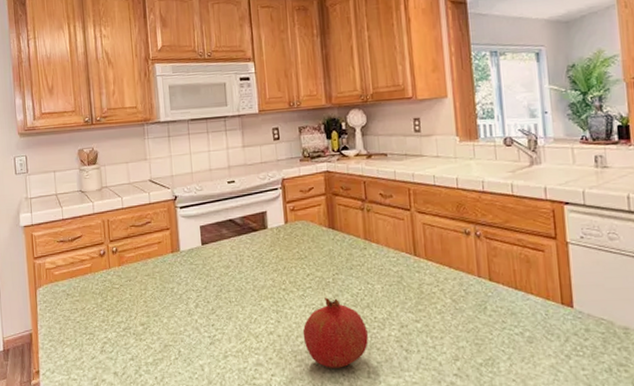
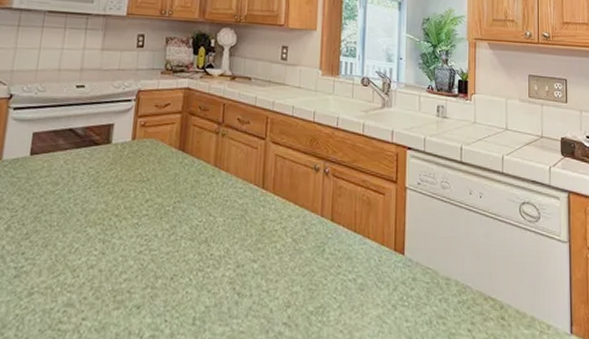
fruit: present [302,297,368,368] -> none [128,228,201,312]

